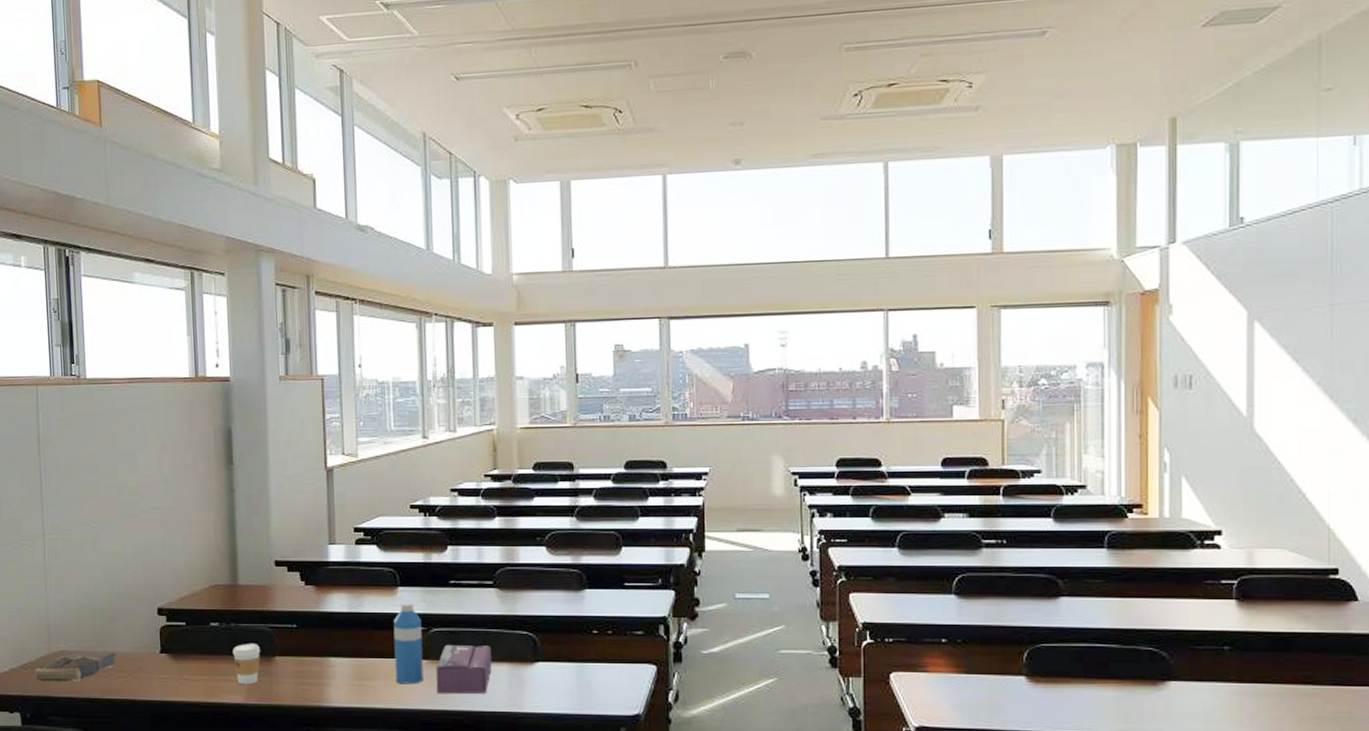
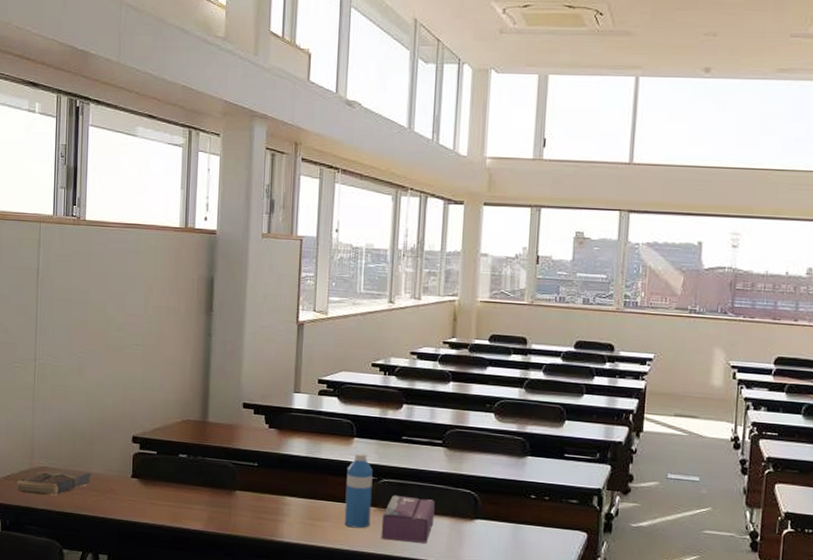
coffee cup: present [233,643,260,685] -> none [197,476,222,514]

